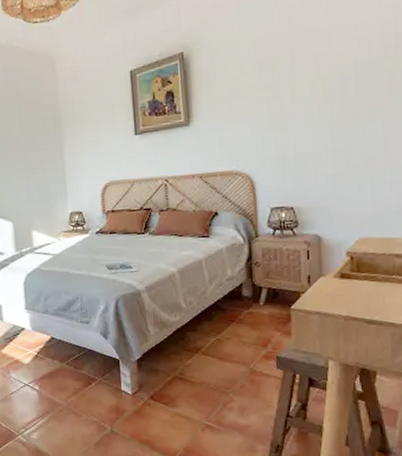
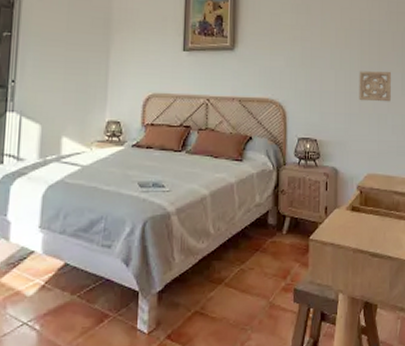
wall ornament: none [344,119,389,159] -> present [359,71,392,102]

